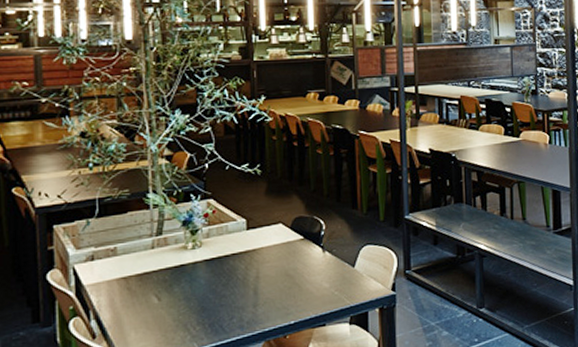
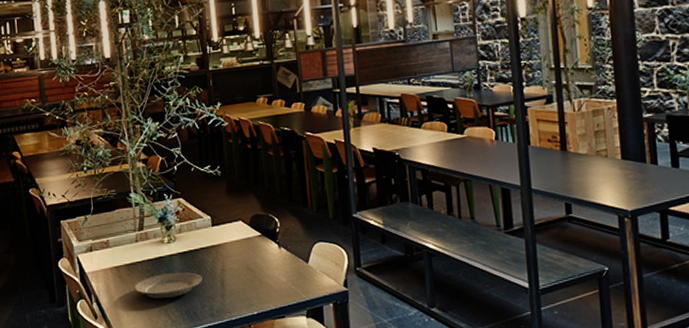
plate: none [146,281,232,312] -> present [134,272,202,299]

